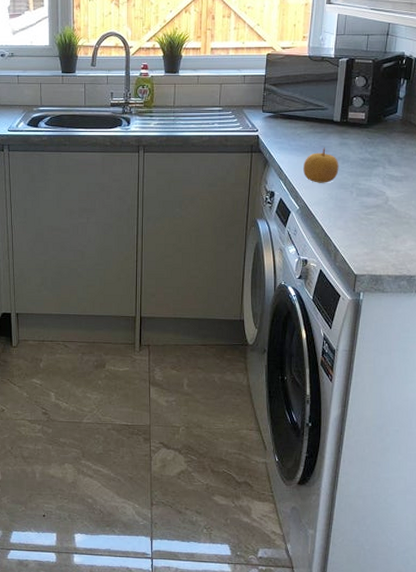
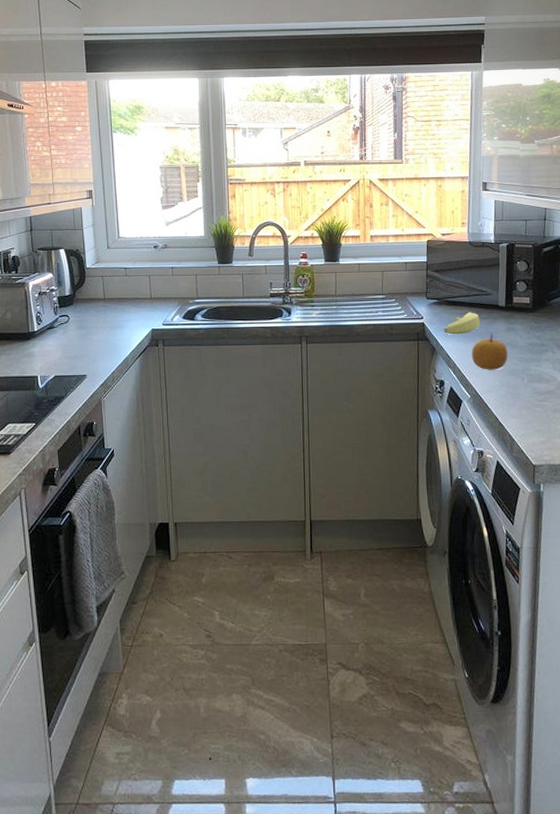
banana: none [277,126,314,148] -> present [443,312,480,335]

